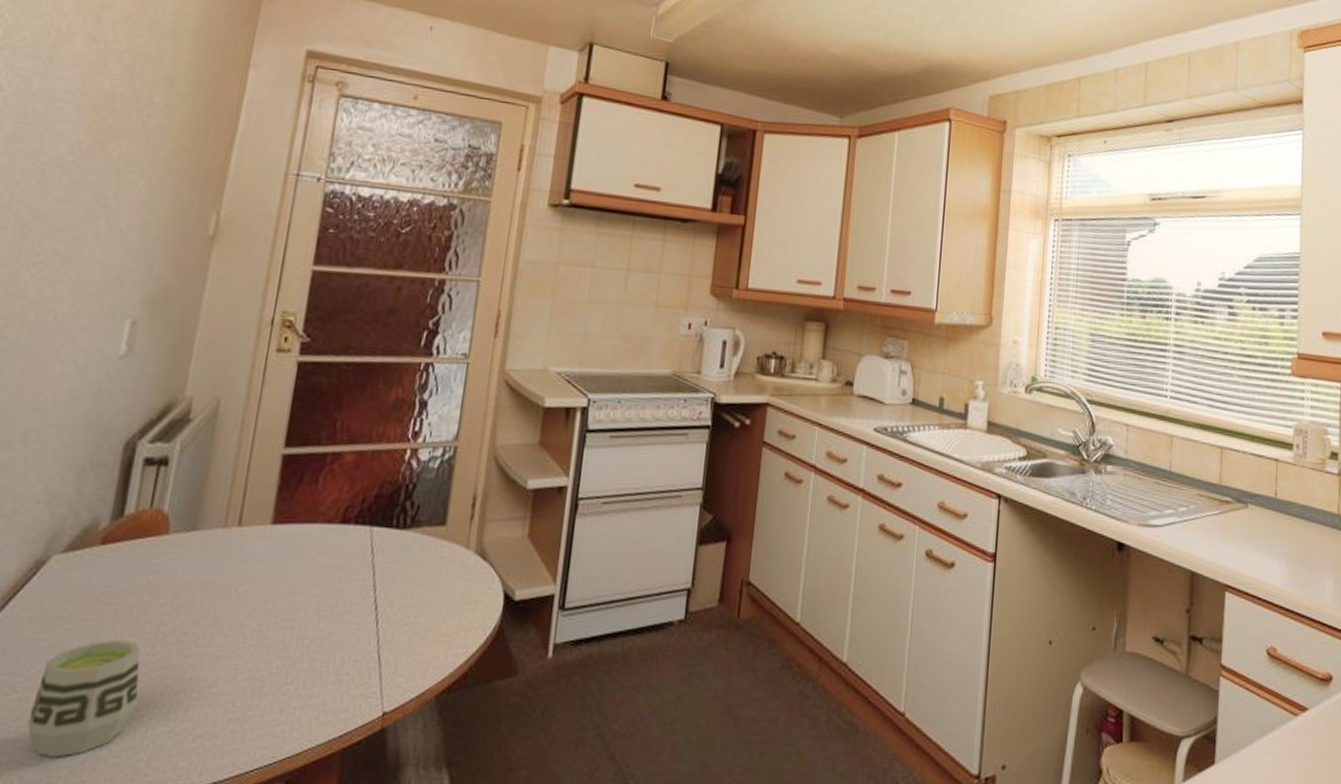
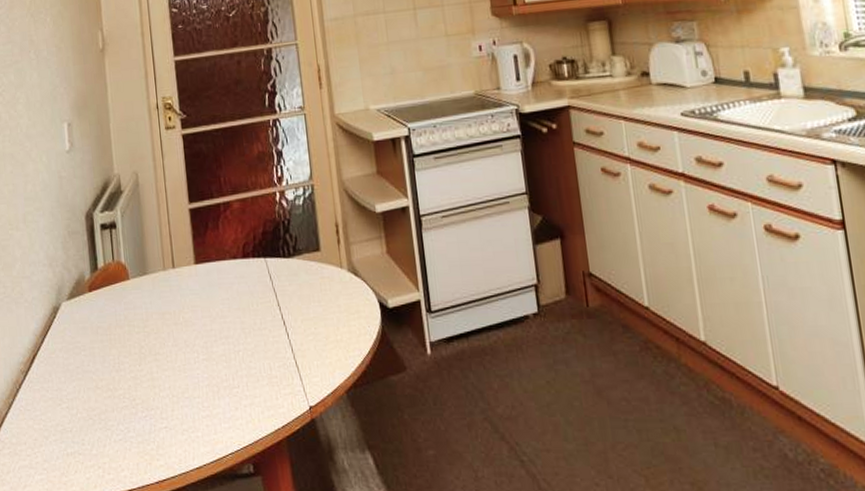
cup: present [27,639,141,758] -> none [76,360,140,449]

